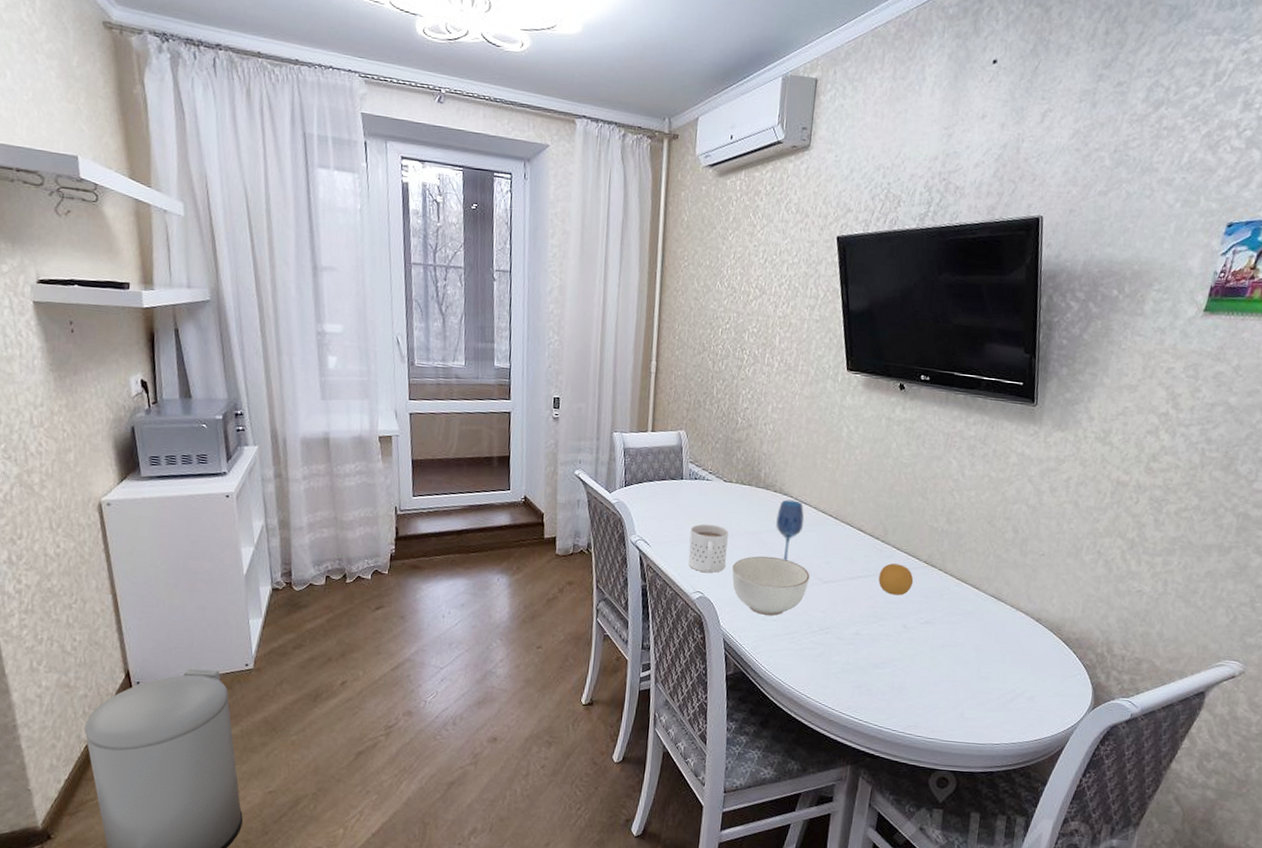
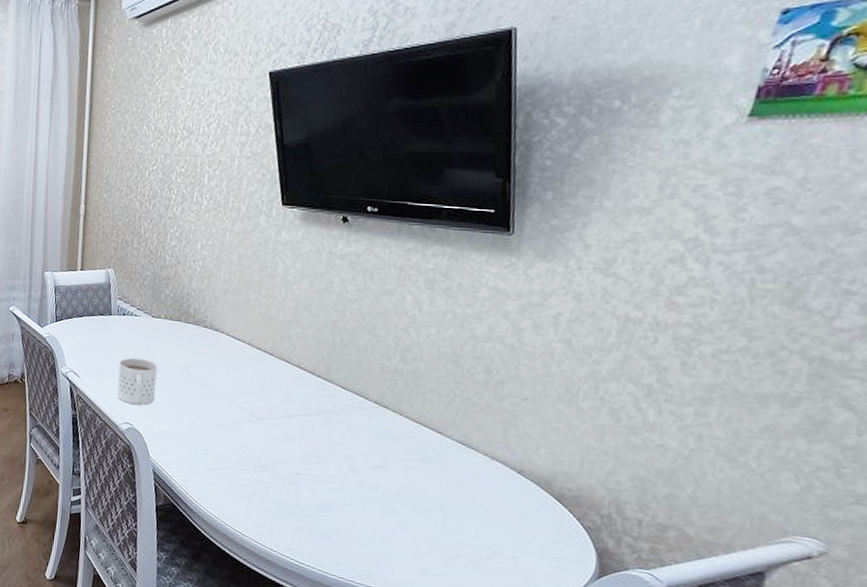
bowl: present [732,556,810,616] -> none [161,390,244,450]
wineglass: present [776,499,805,562] -> none [206,335,237,397]
fruit: present [878,563,914,596] -> none [321,402,362,437]

